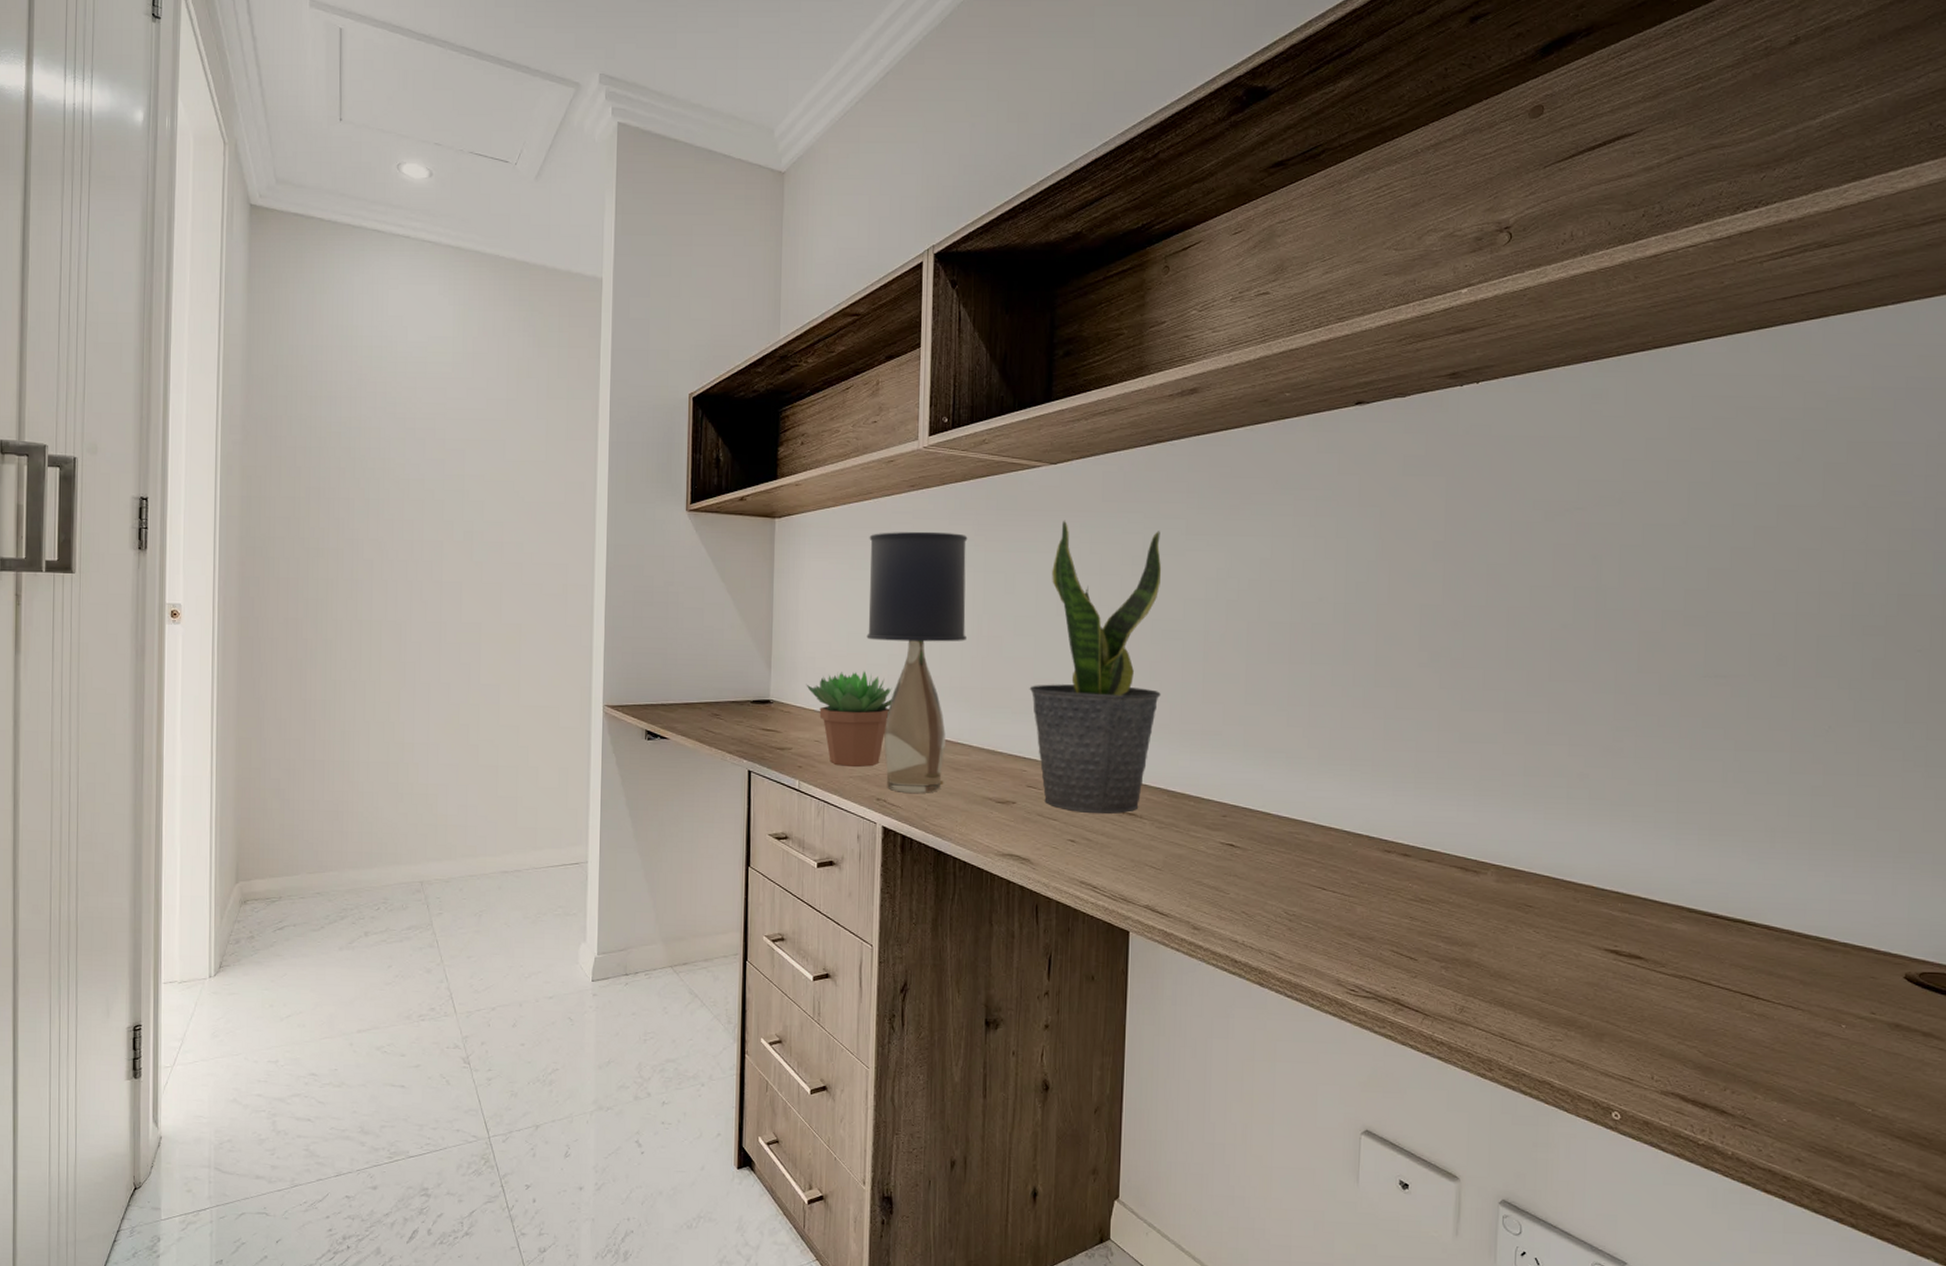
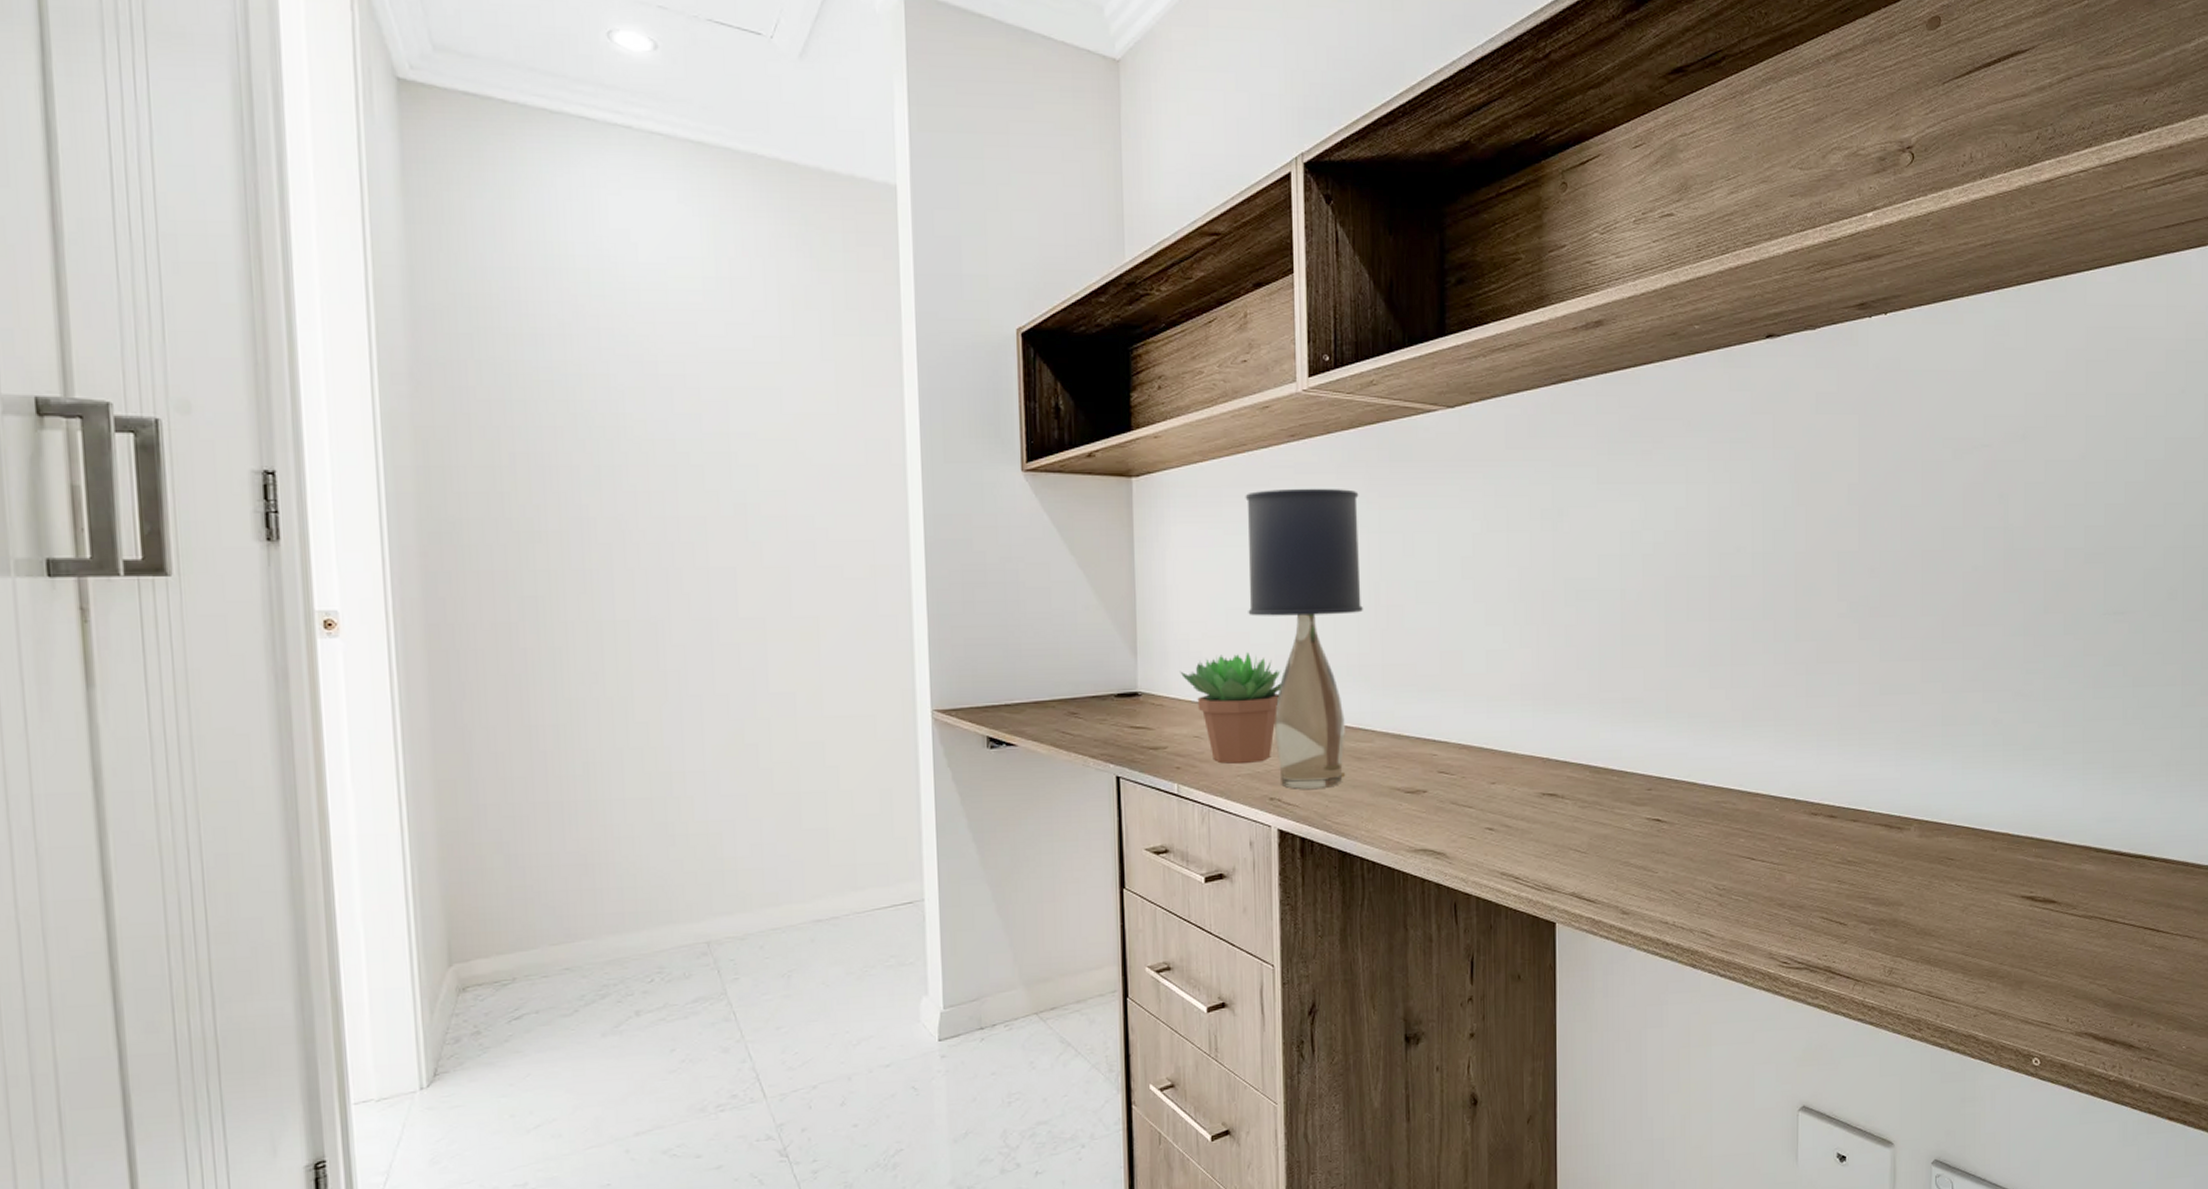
potted plant: present [1029,520,1162,814] -> none [1435,471,1578,797]

